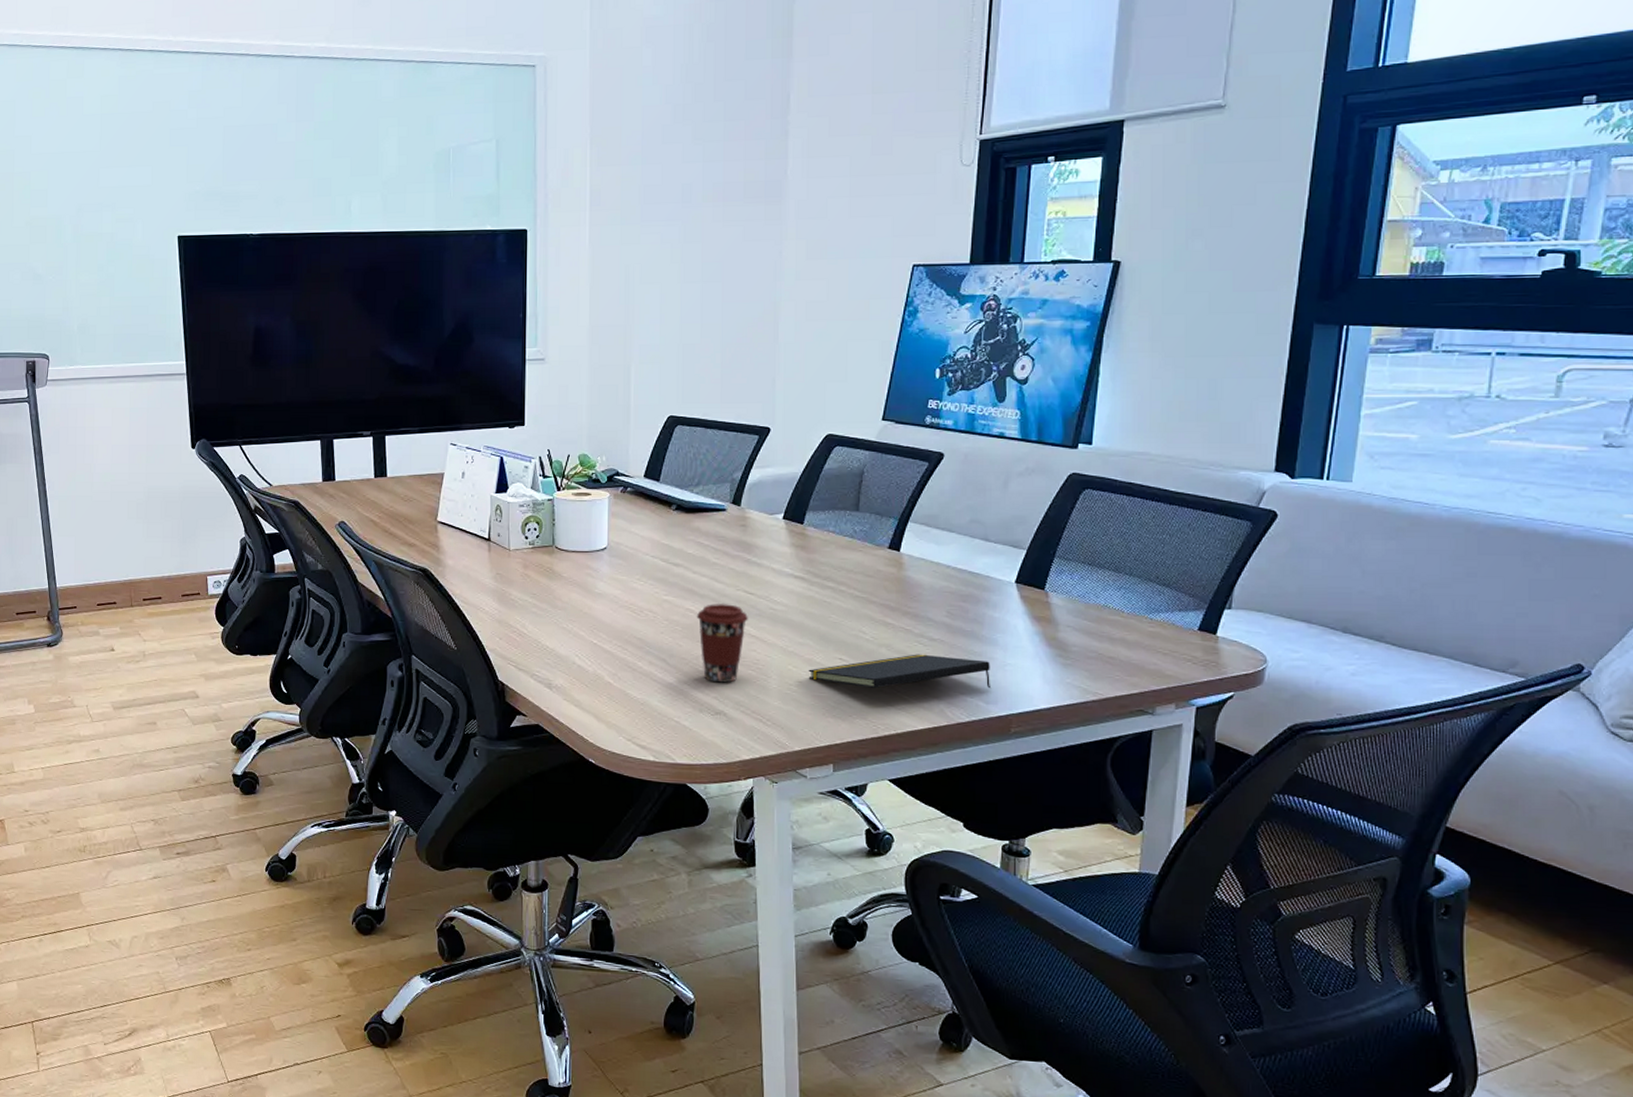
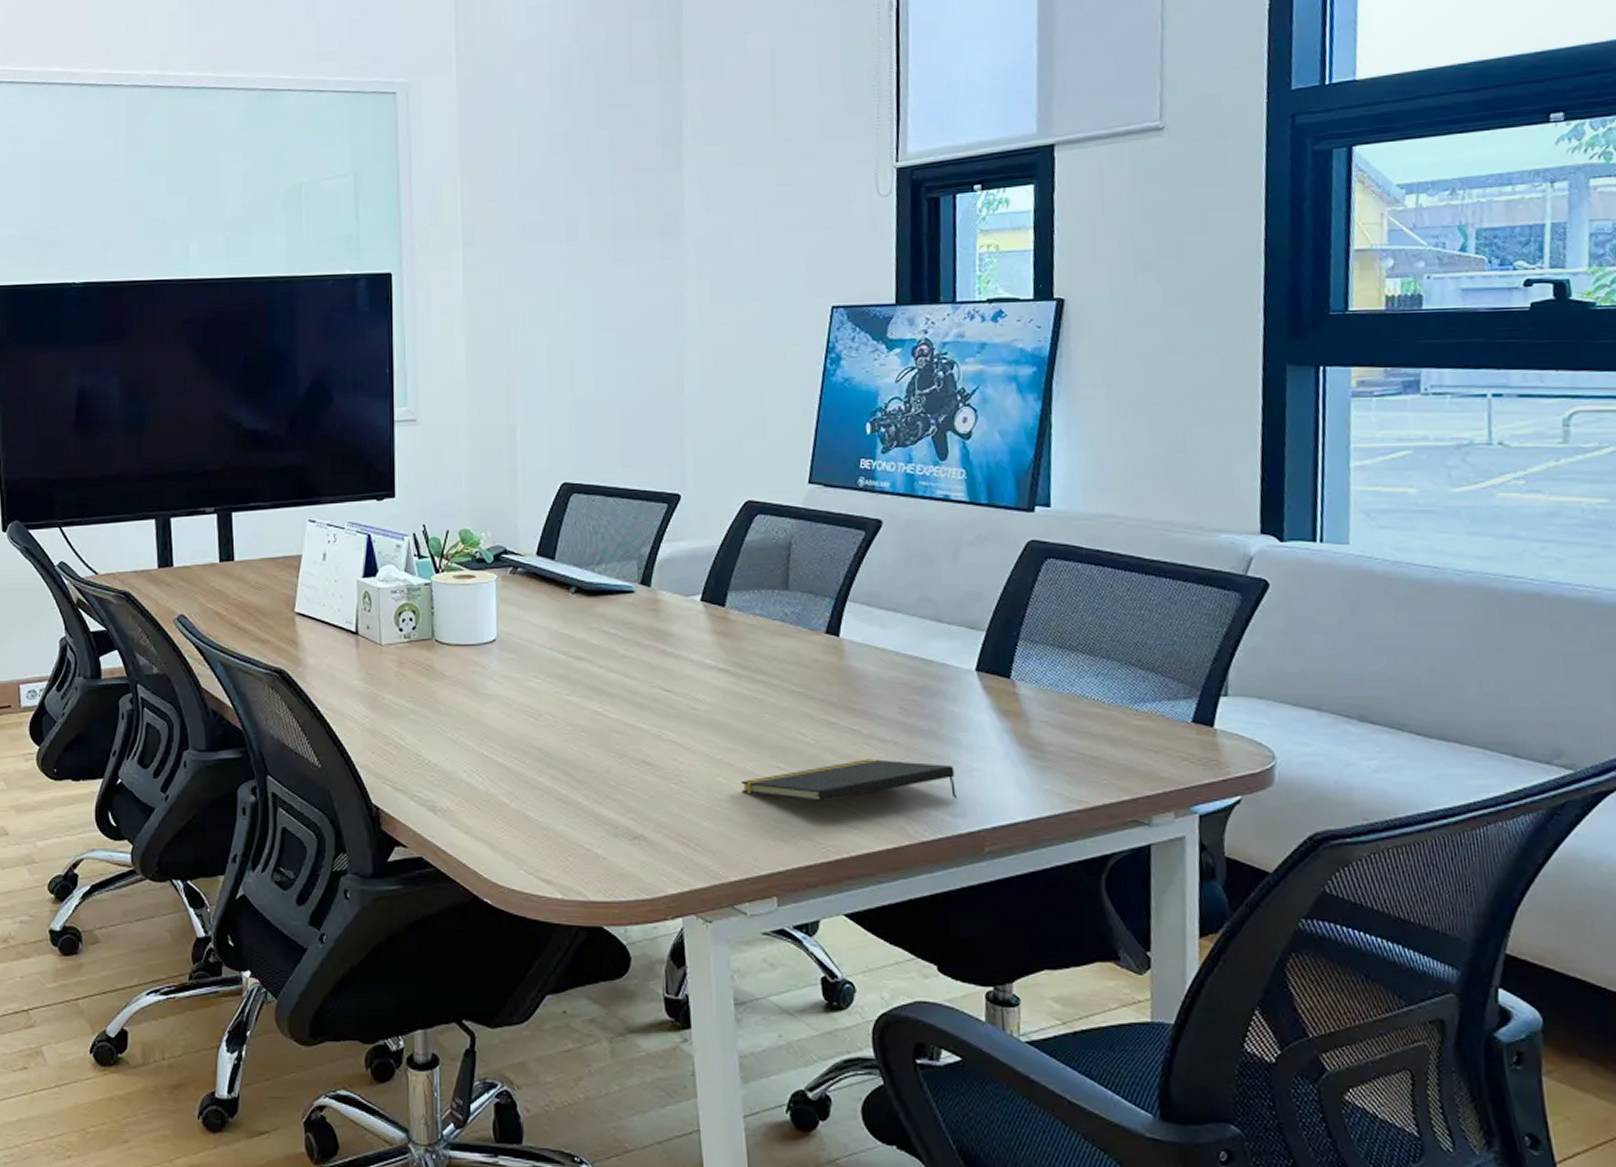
coffee cup: present [696,604,748,683] -> none [605,704,666,800]

